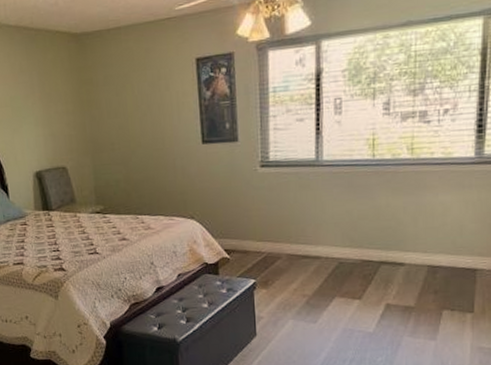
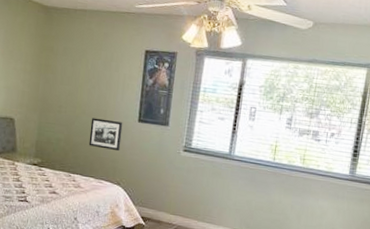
picture frame: none [149,147,187,182] -> present [88,117,123,152]

